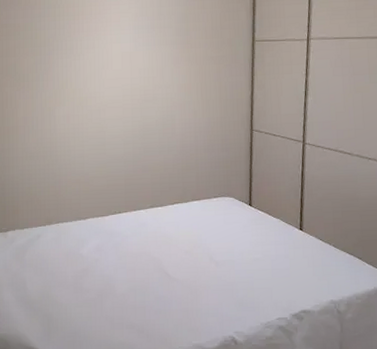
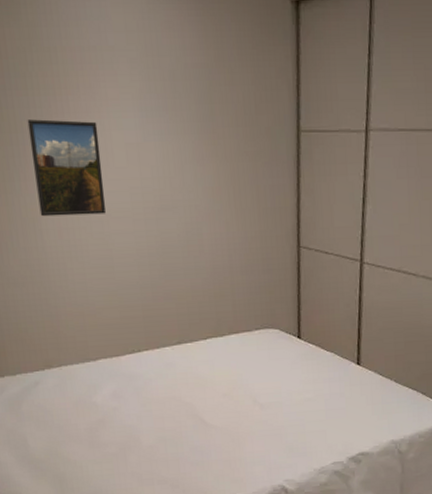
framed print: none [53,36,104,107] -> present [27,119,106,217]

